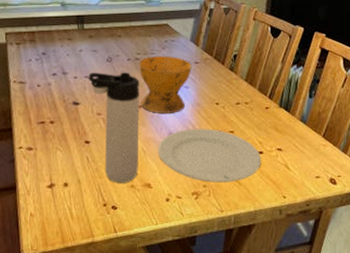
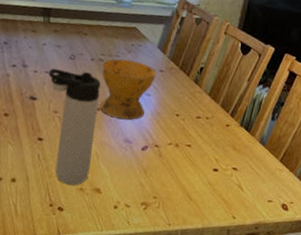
plate: present [157,129,262,182] -> none [111,137,216,197]

